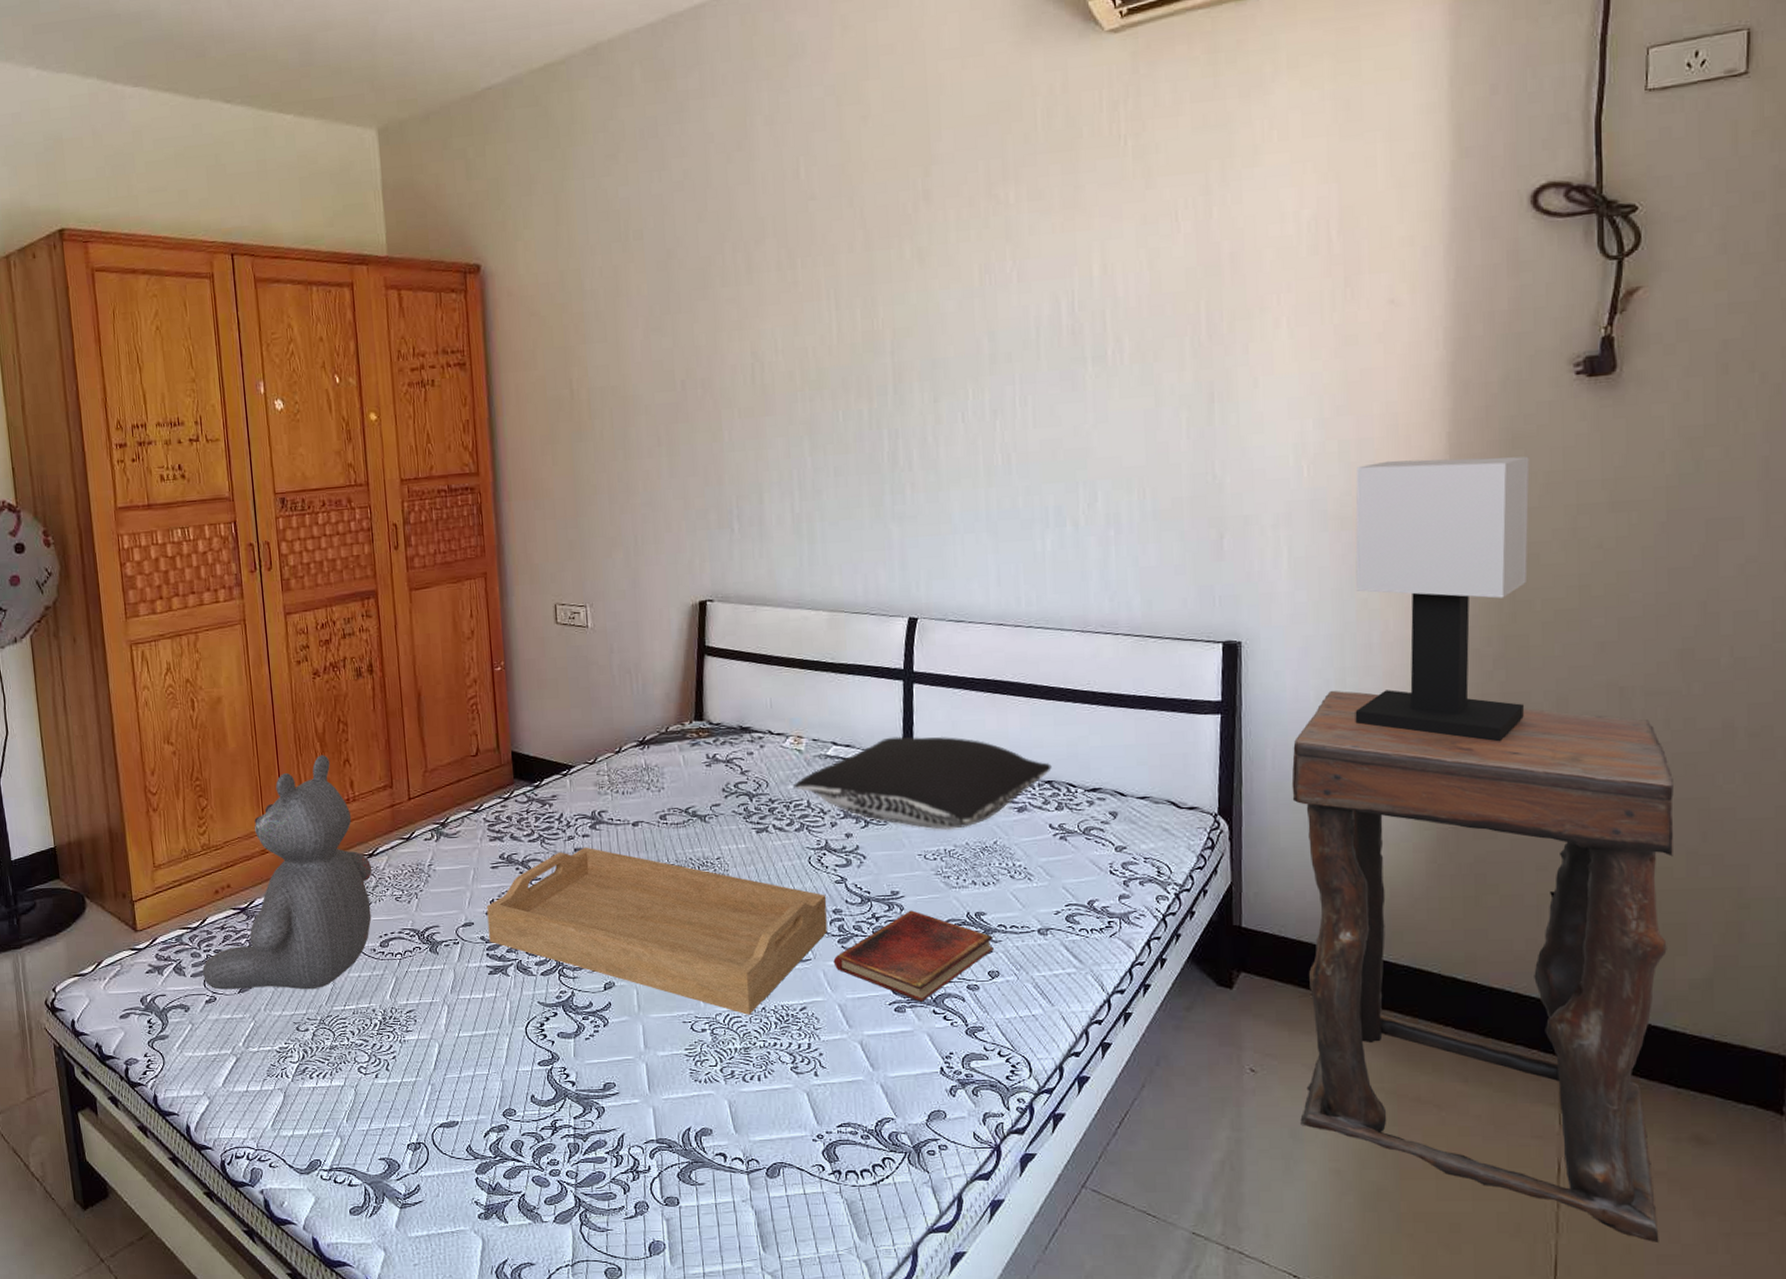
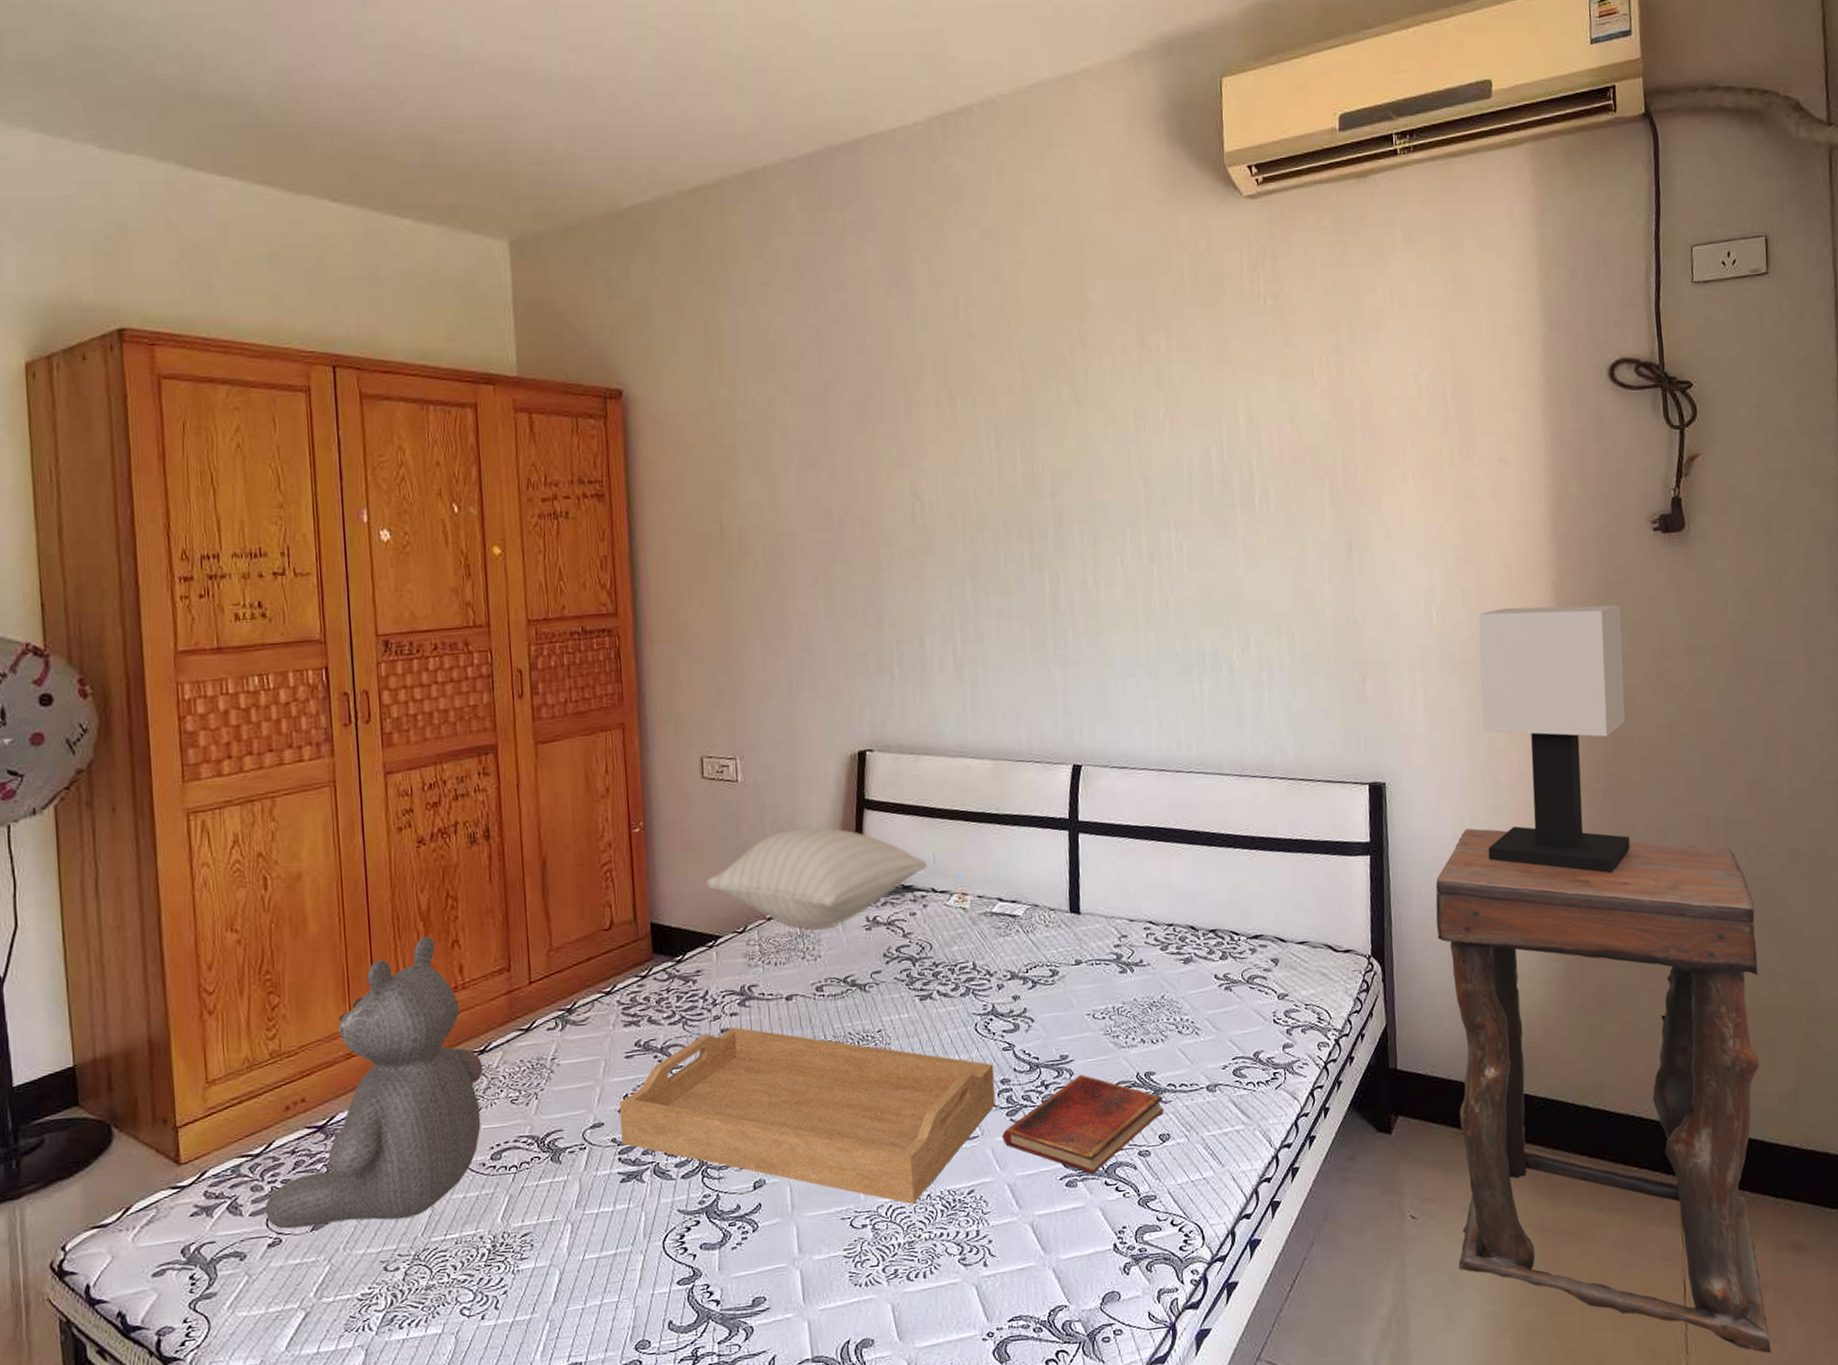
pillow: none [559,670,764,763] -> present [705,827,927,930]
pillow: present [793,736,1052,831] -> none [958,888,1215,987]

